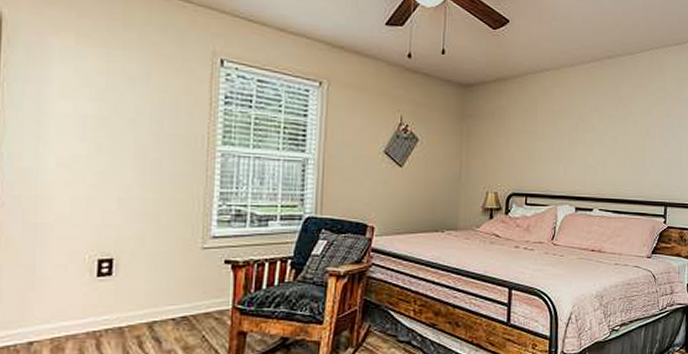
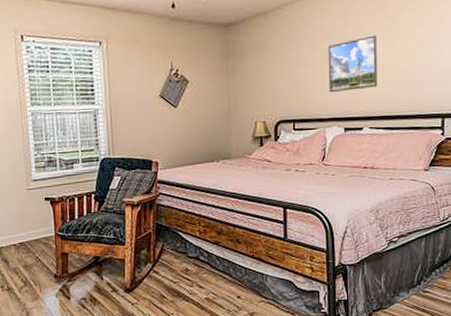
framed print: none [563,117,611,170] -> present [328,35,377,93]

